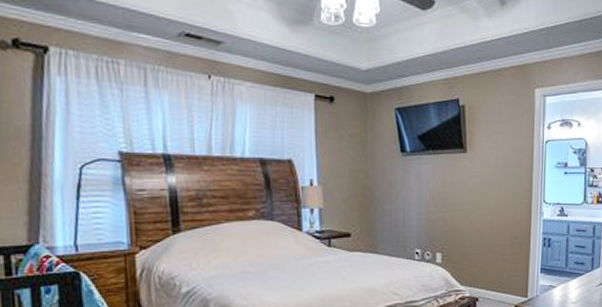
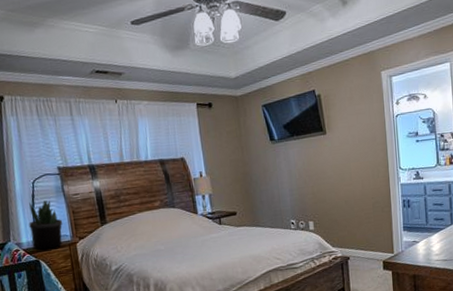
planter: none [69,194,119,258] -> present [29,200,63,250]

